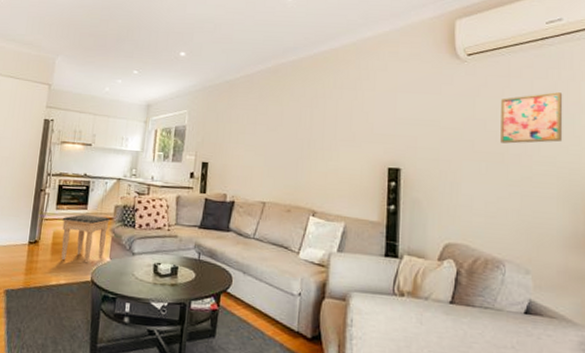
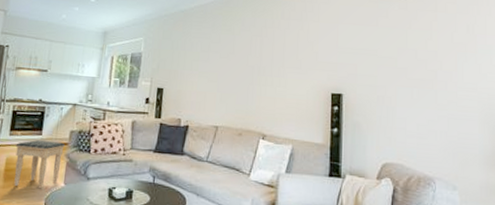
wall art: present [500,92,563,144] -> none [430,26,482,72]

